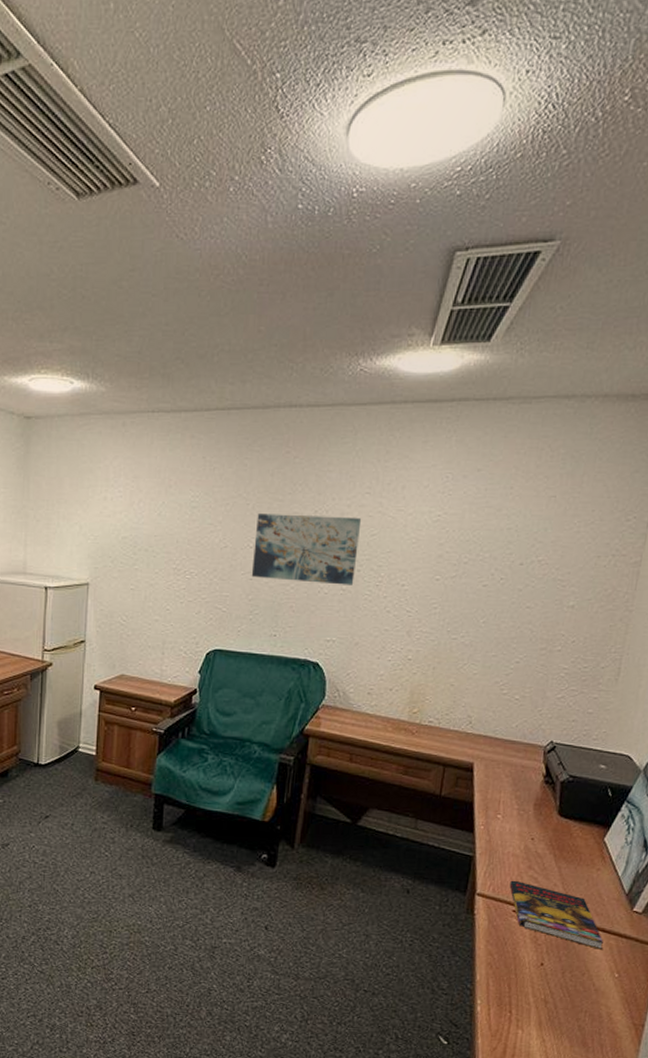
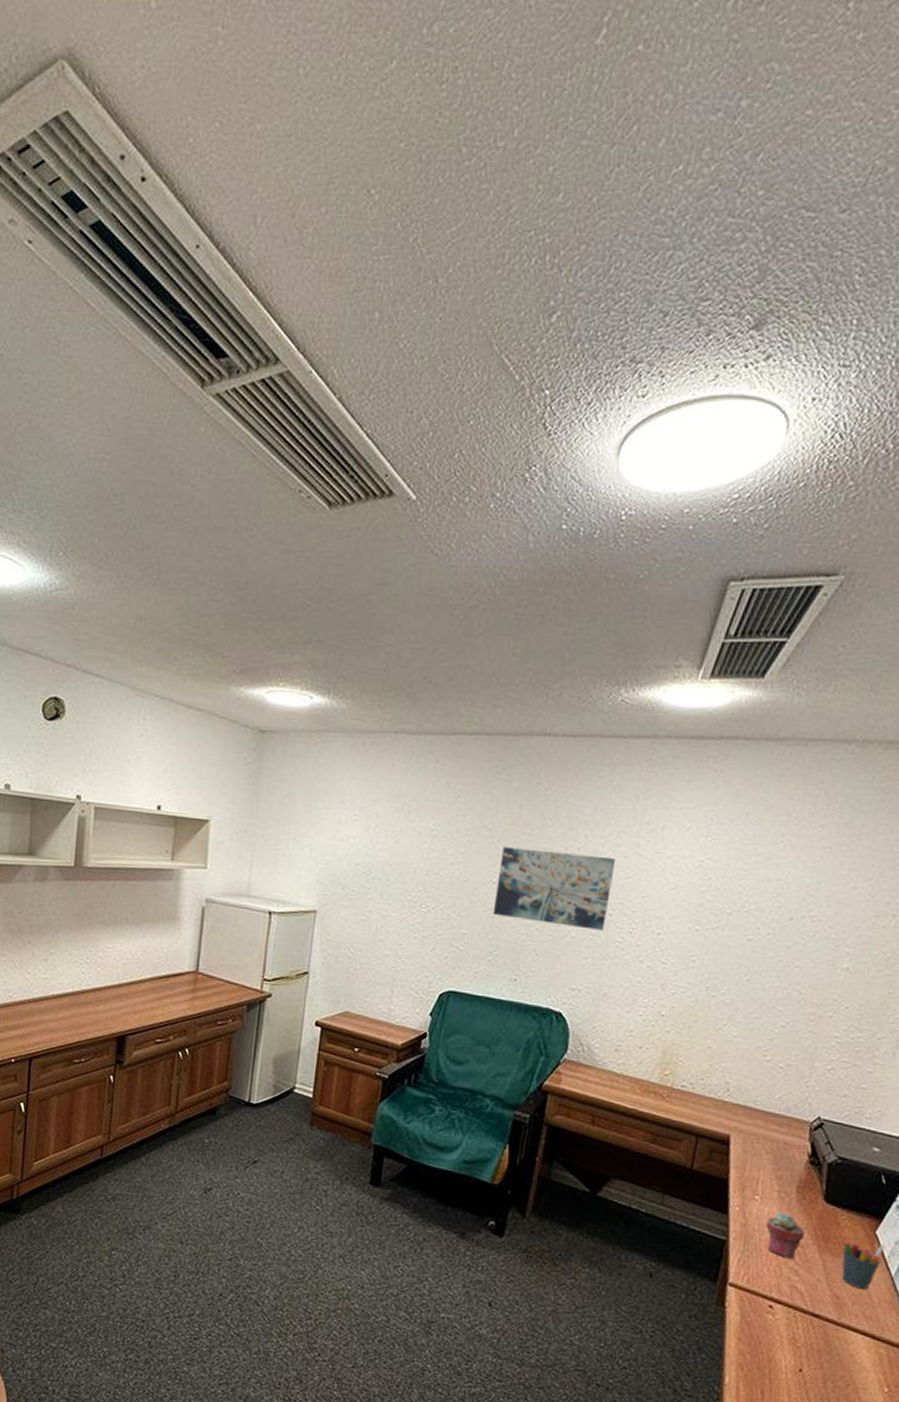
potted succulent: none [508,828,542,868] -> present [766,1212,805,1259]
book: present [509,880,604,950] -> none [766,1271,873,1359]
pen holder: none [575,849,612,890] -> present [842,1241,885,1289]

